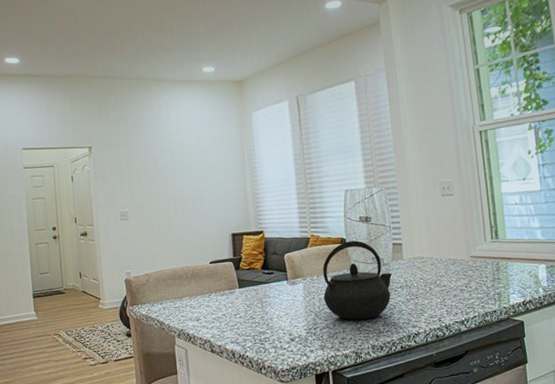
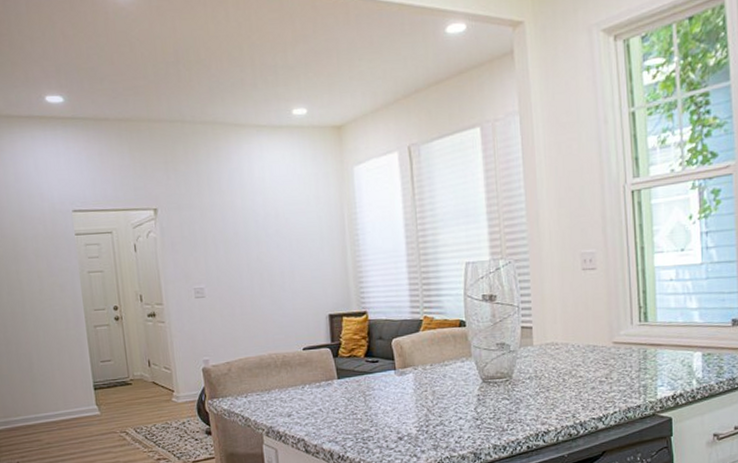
kettle: present [323,240,393,320] -> none [437,323,520,417]

